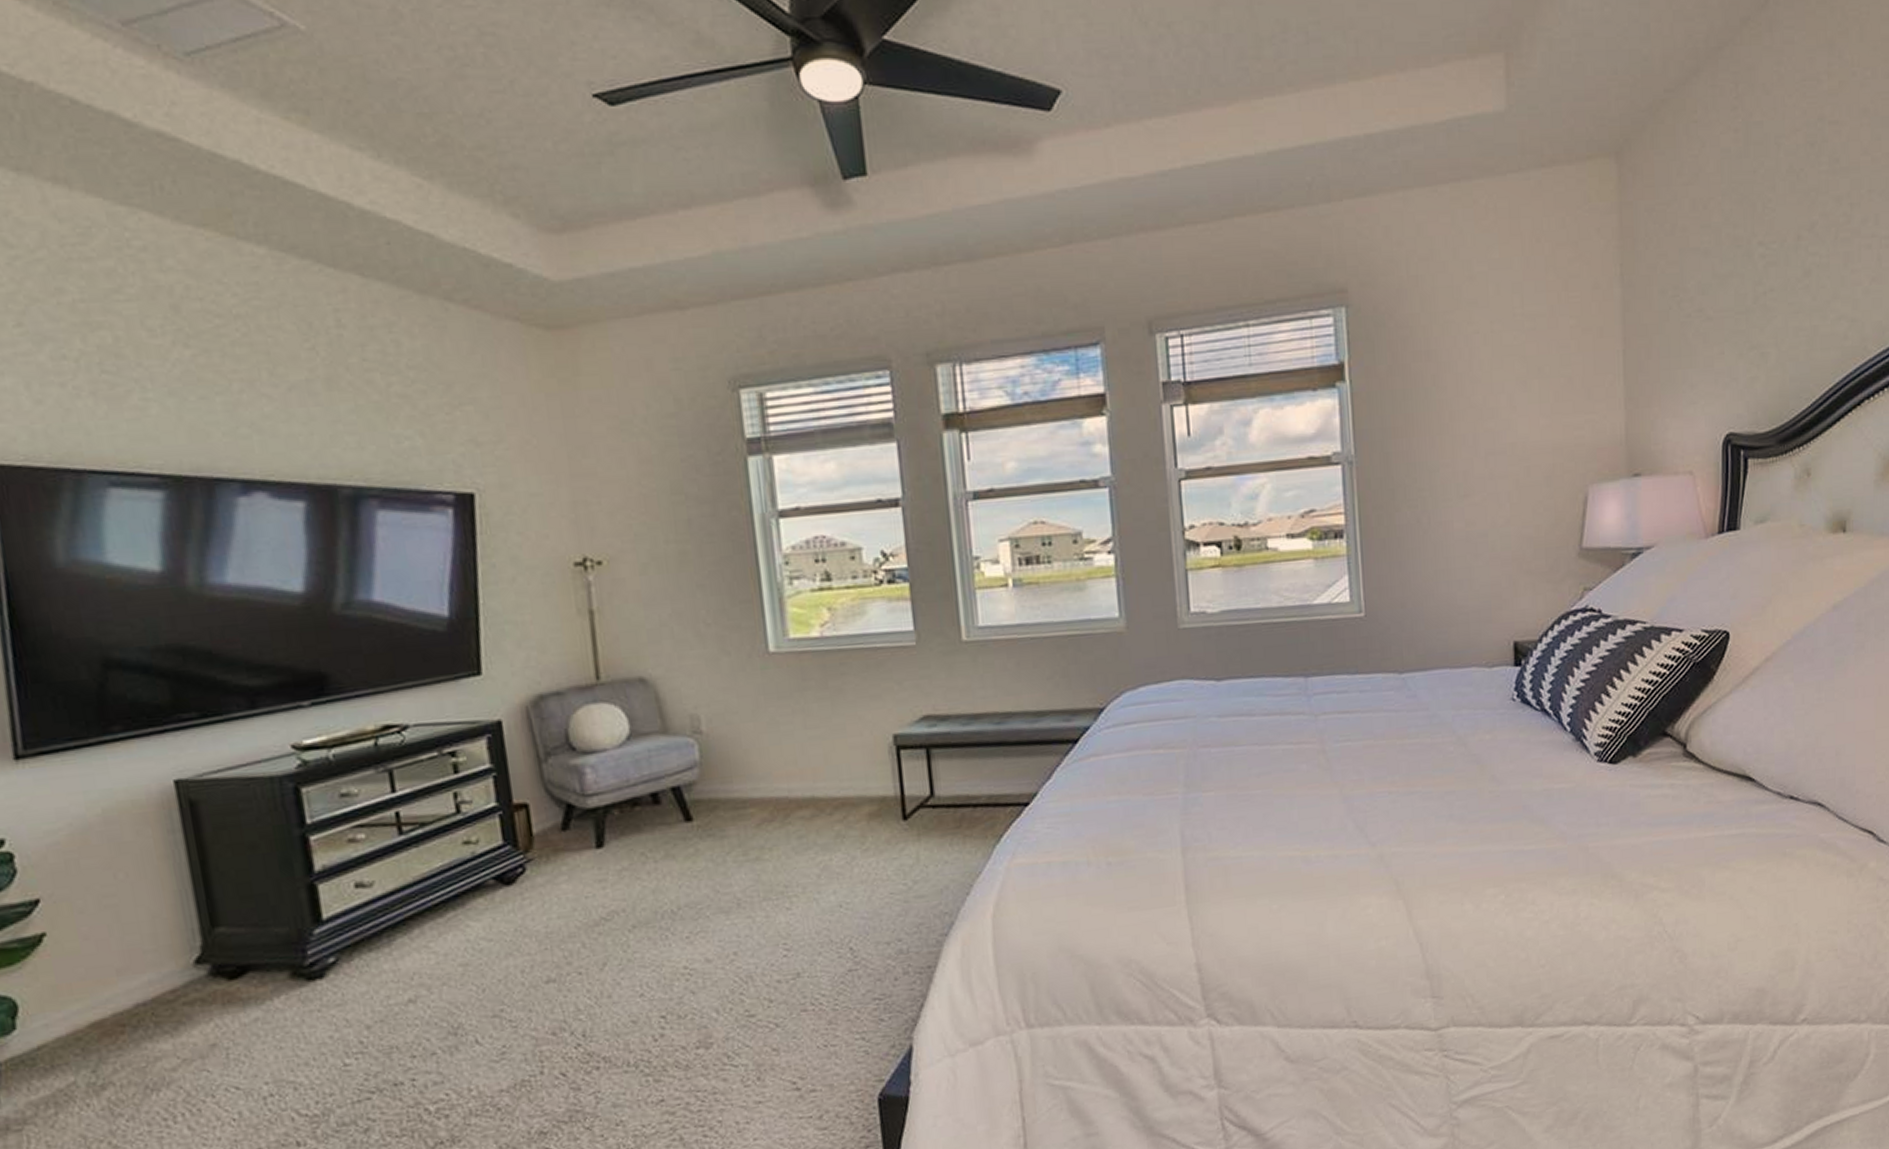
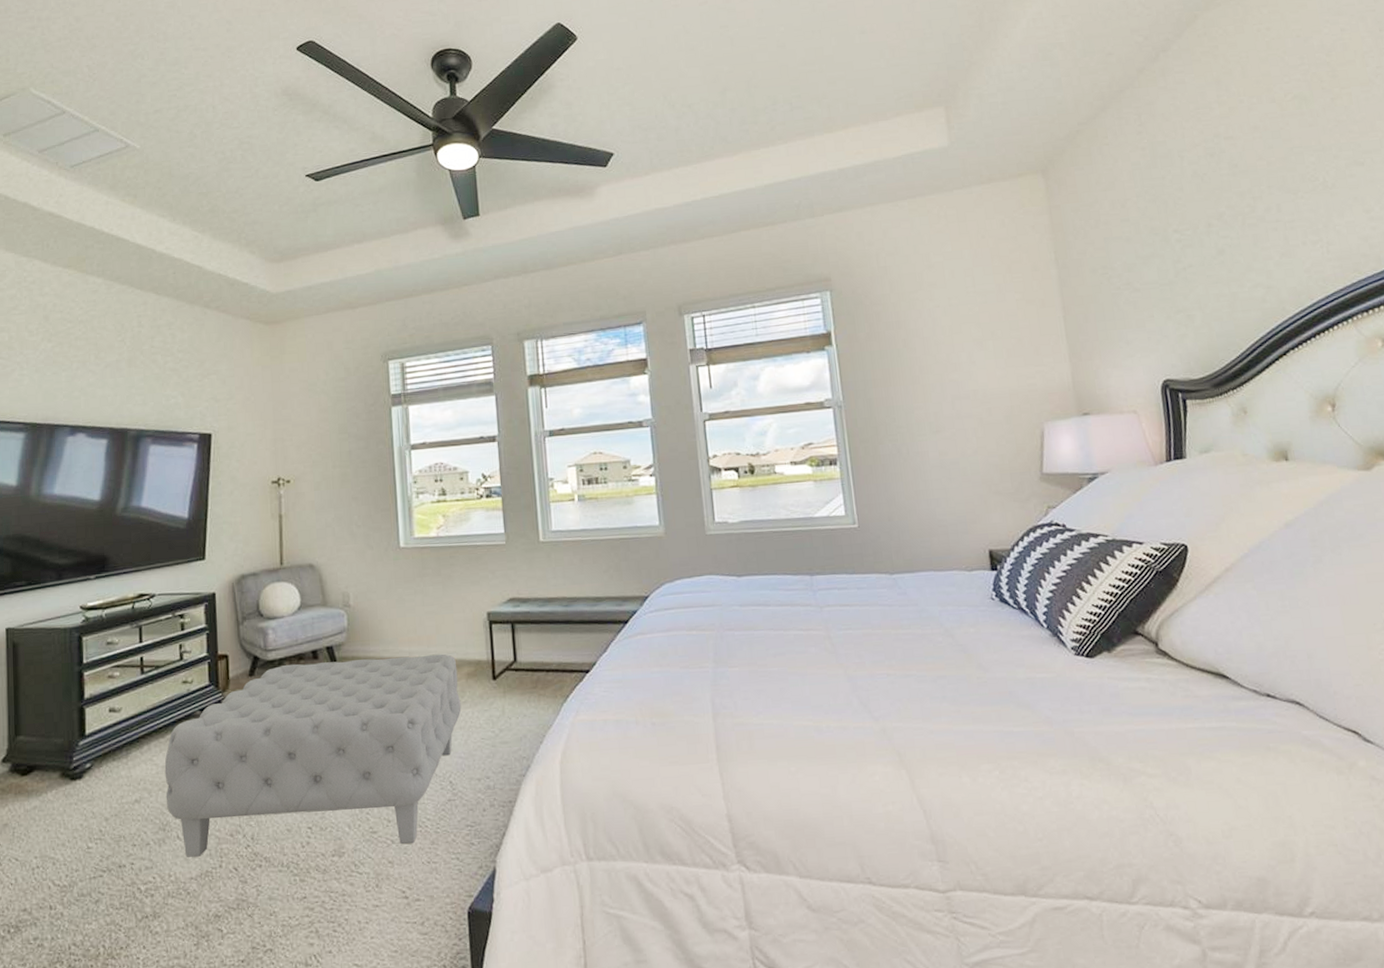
ottoman: none [447,790,862,1066] -> present [164,654,462,857]

